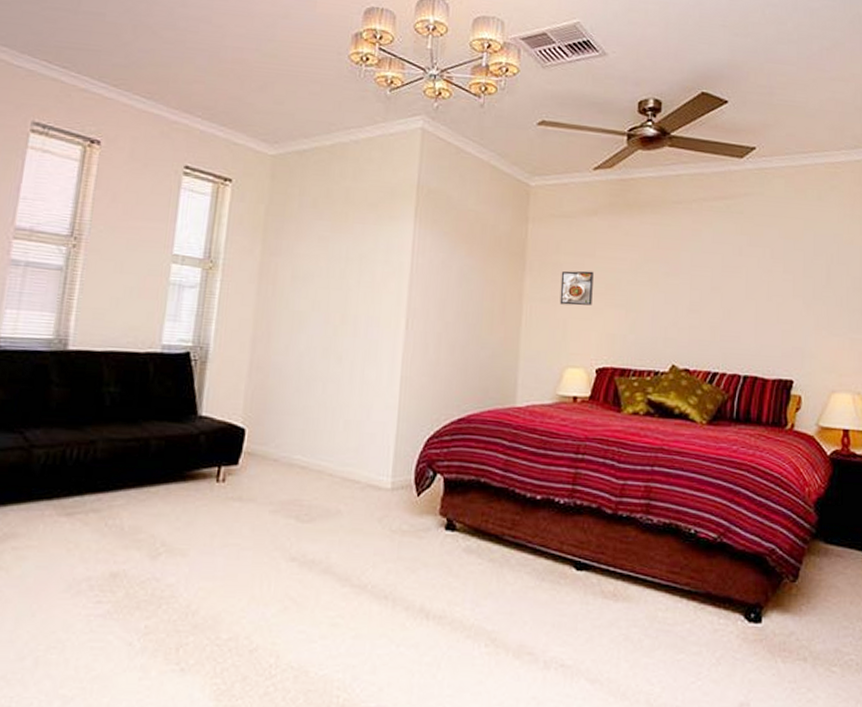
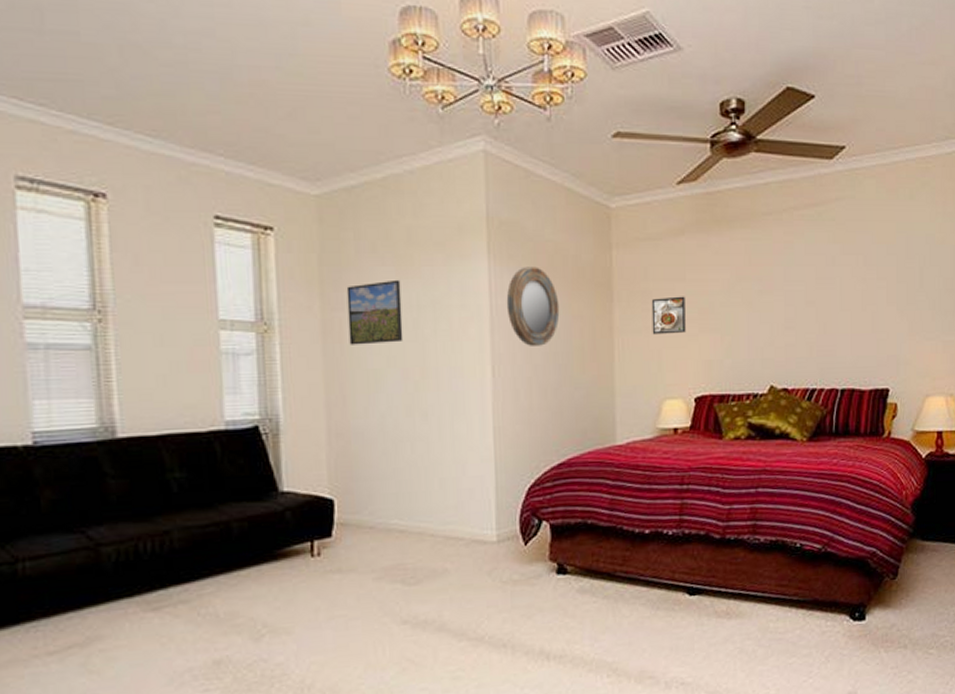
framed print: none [281,233,334,289] -> present [346,279,404,345]
home mirror: none [426,231,475,305] -> present [506,267,560,346]

